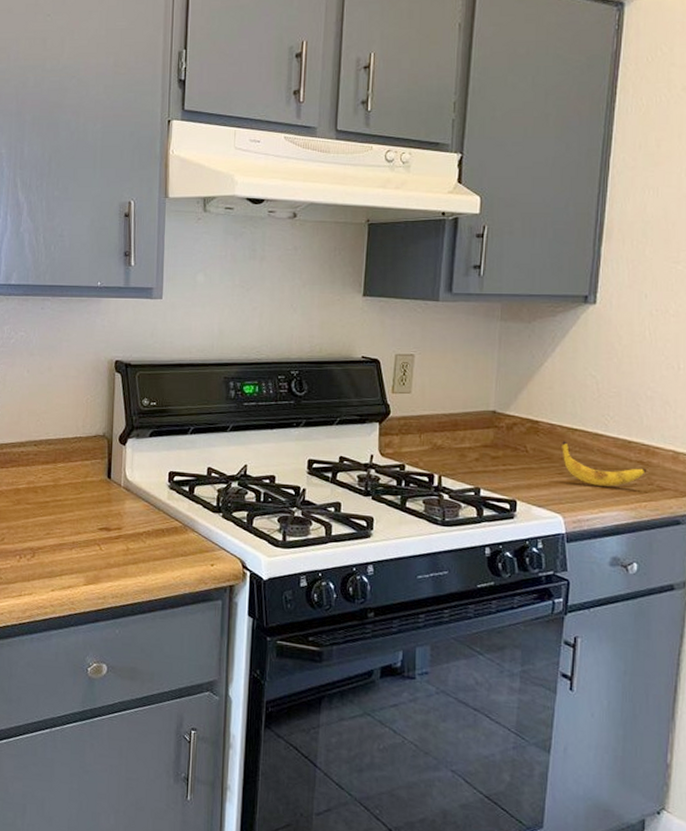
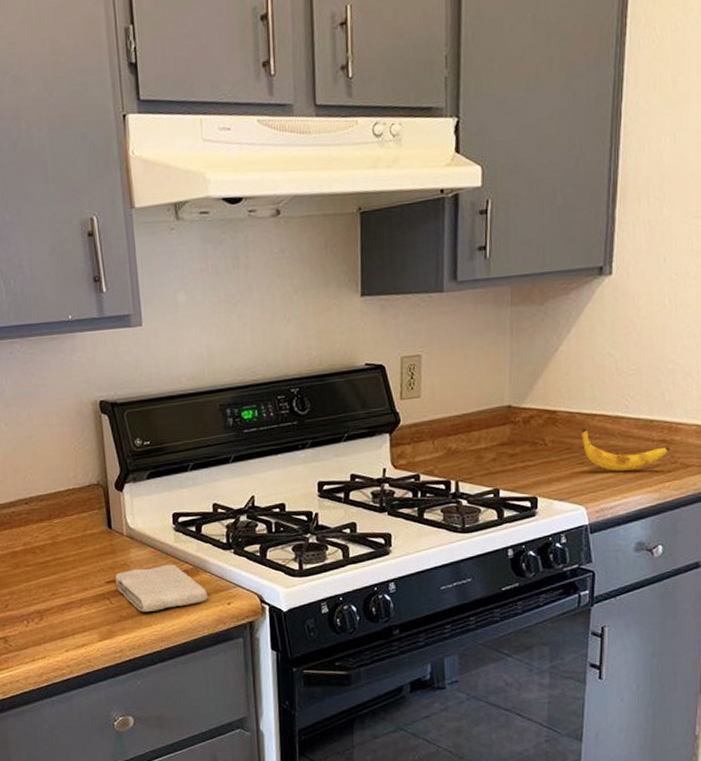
washcloth: none [107,519,194,563] -> present [115,564,209,612]

